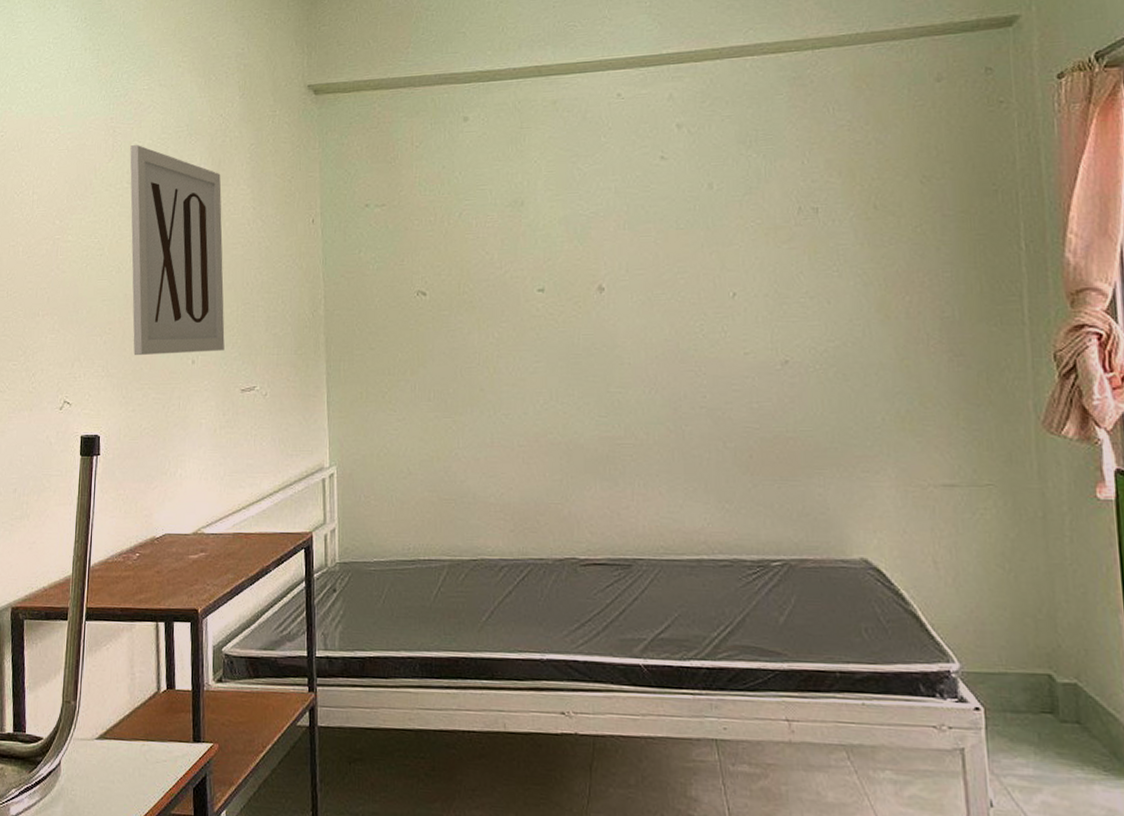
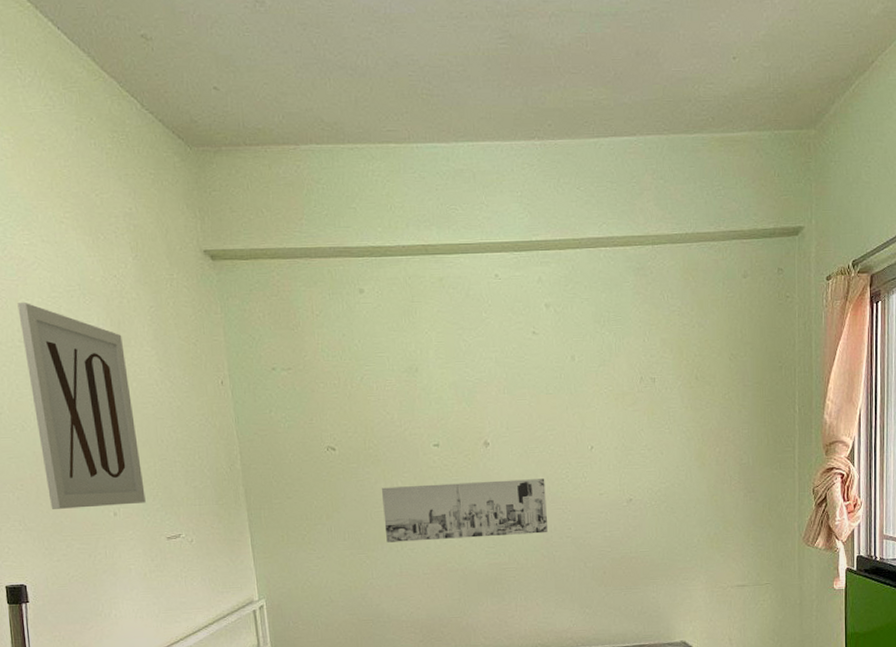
wall art: none [474,332,675,405] -> present [381,479,548,543]

